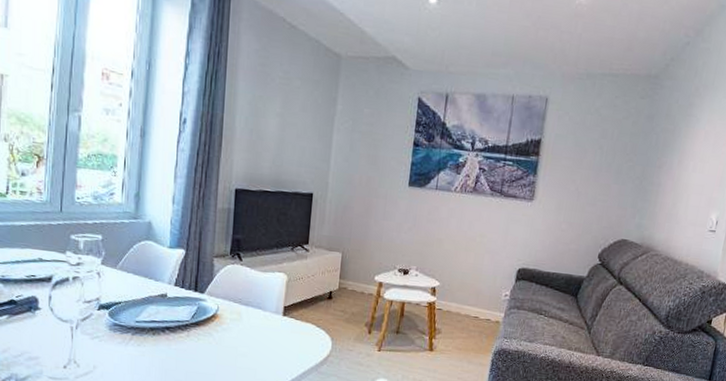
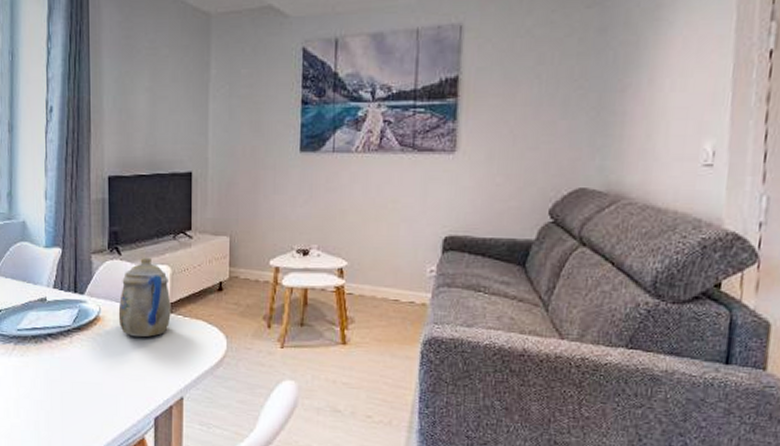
teapot: none [235,264,285,335] -> present [118,257,171,337]

